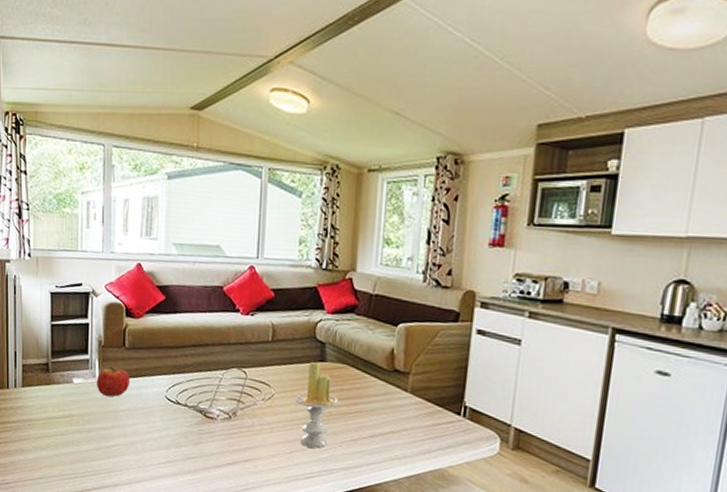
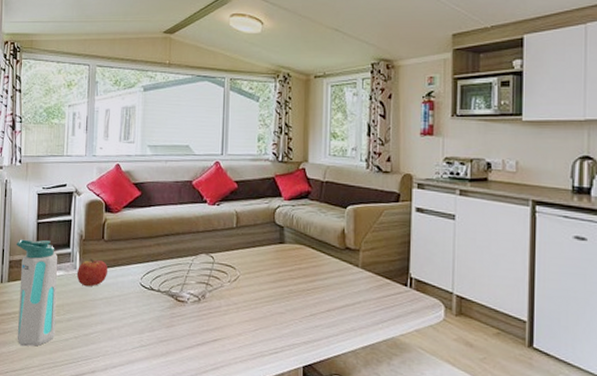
water bottle: none [28,342,76,456] -> present [16,239,57,347]
candle: present [295,362,338,449] -> none [258,245,297,325]

